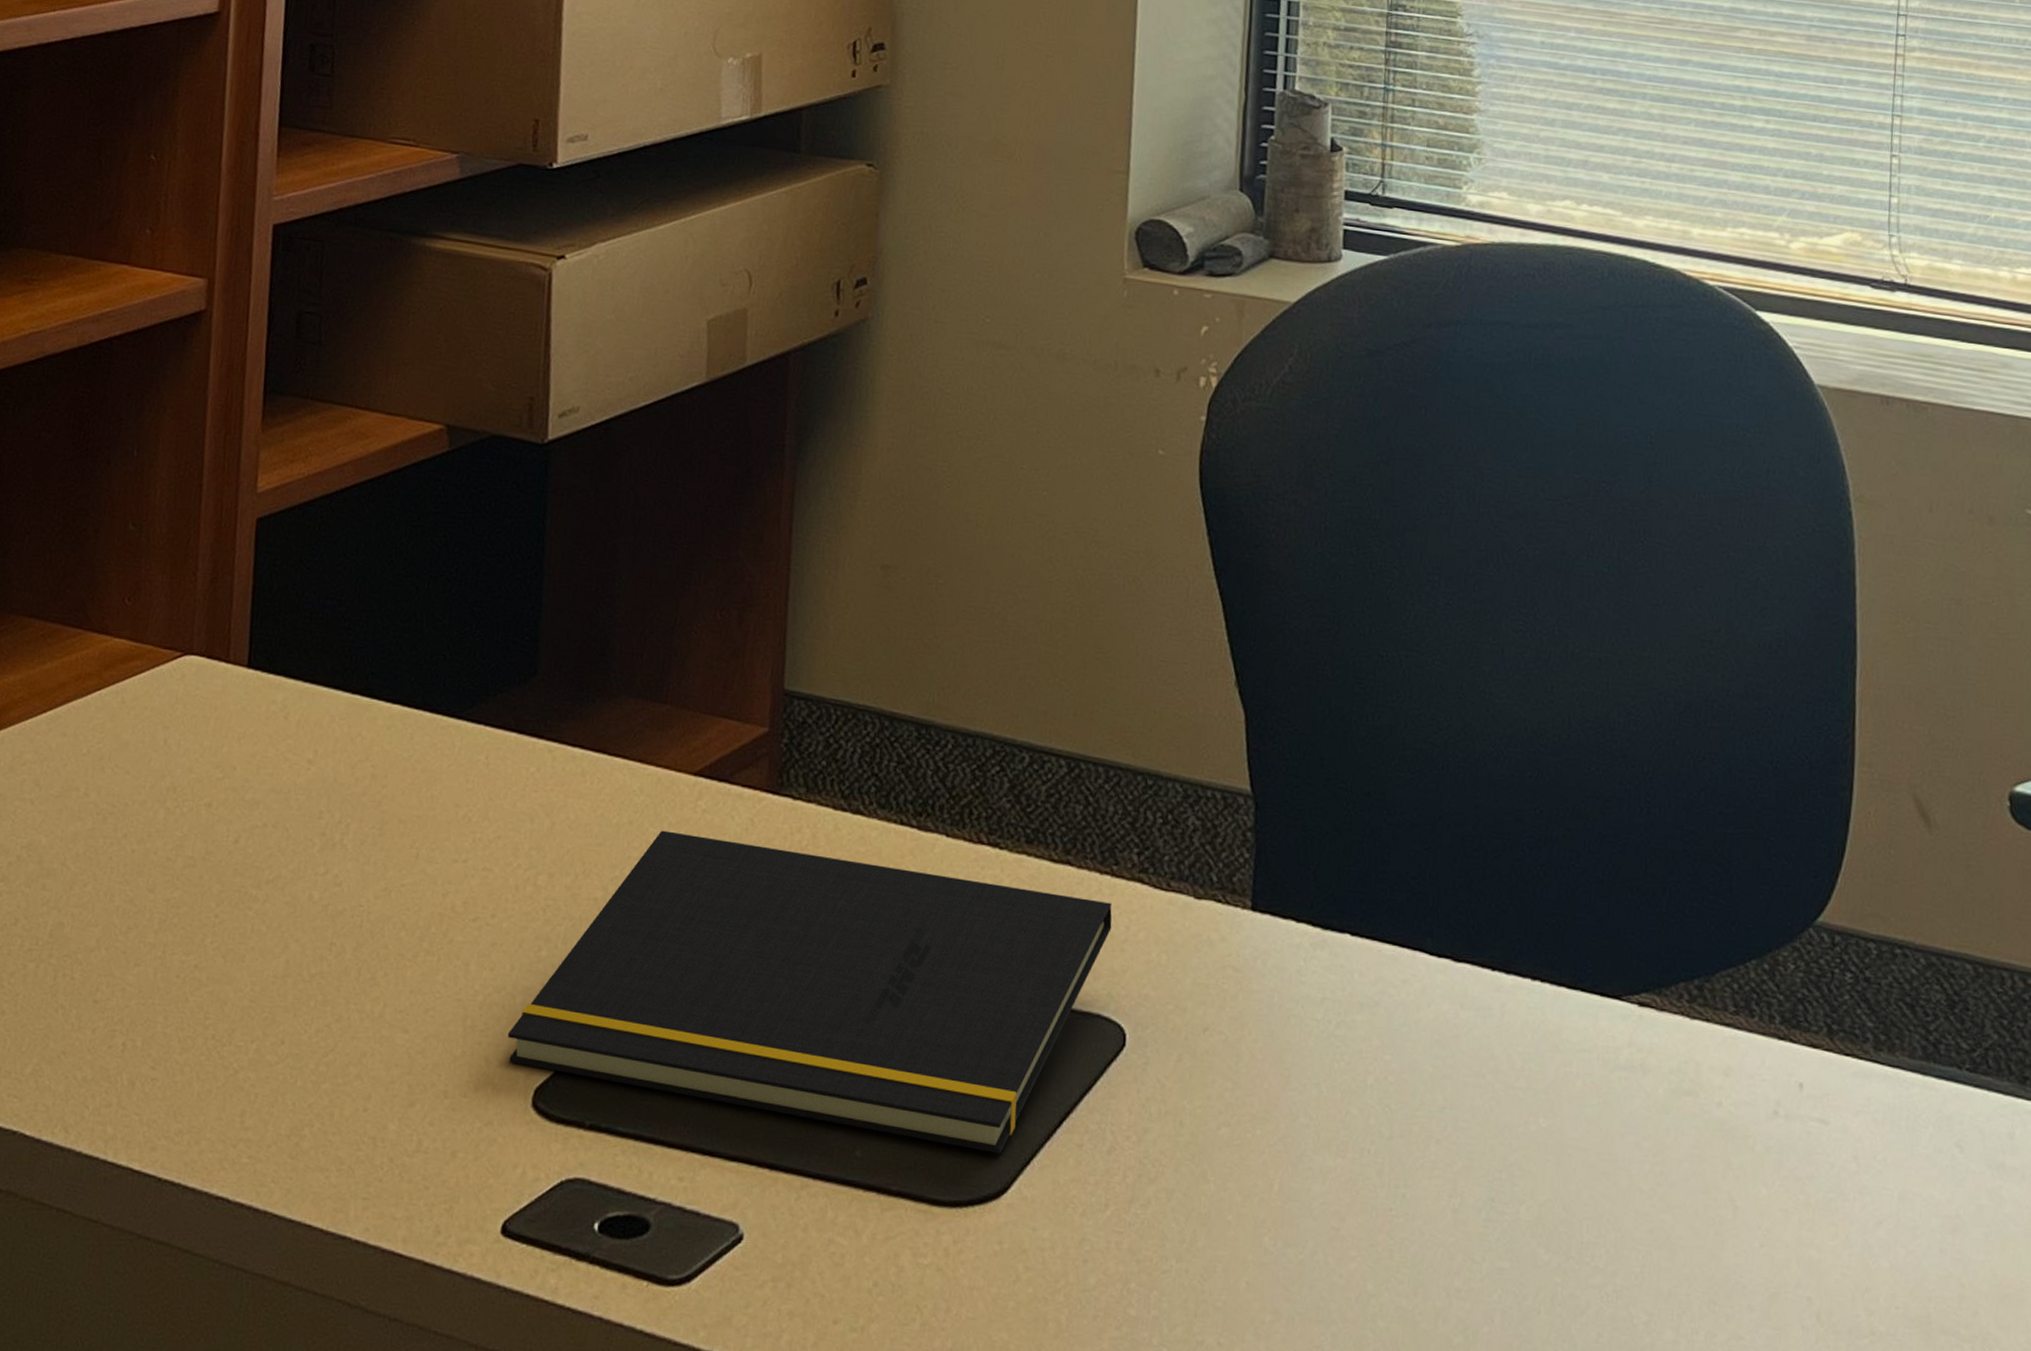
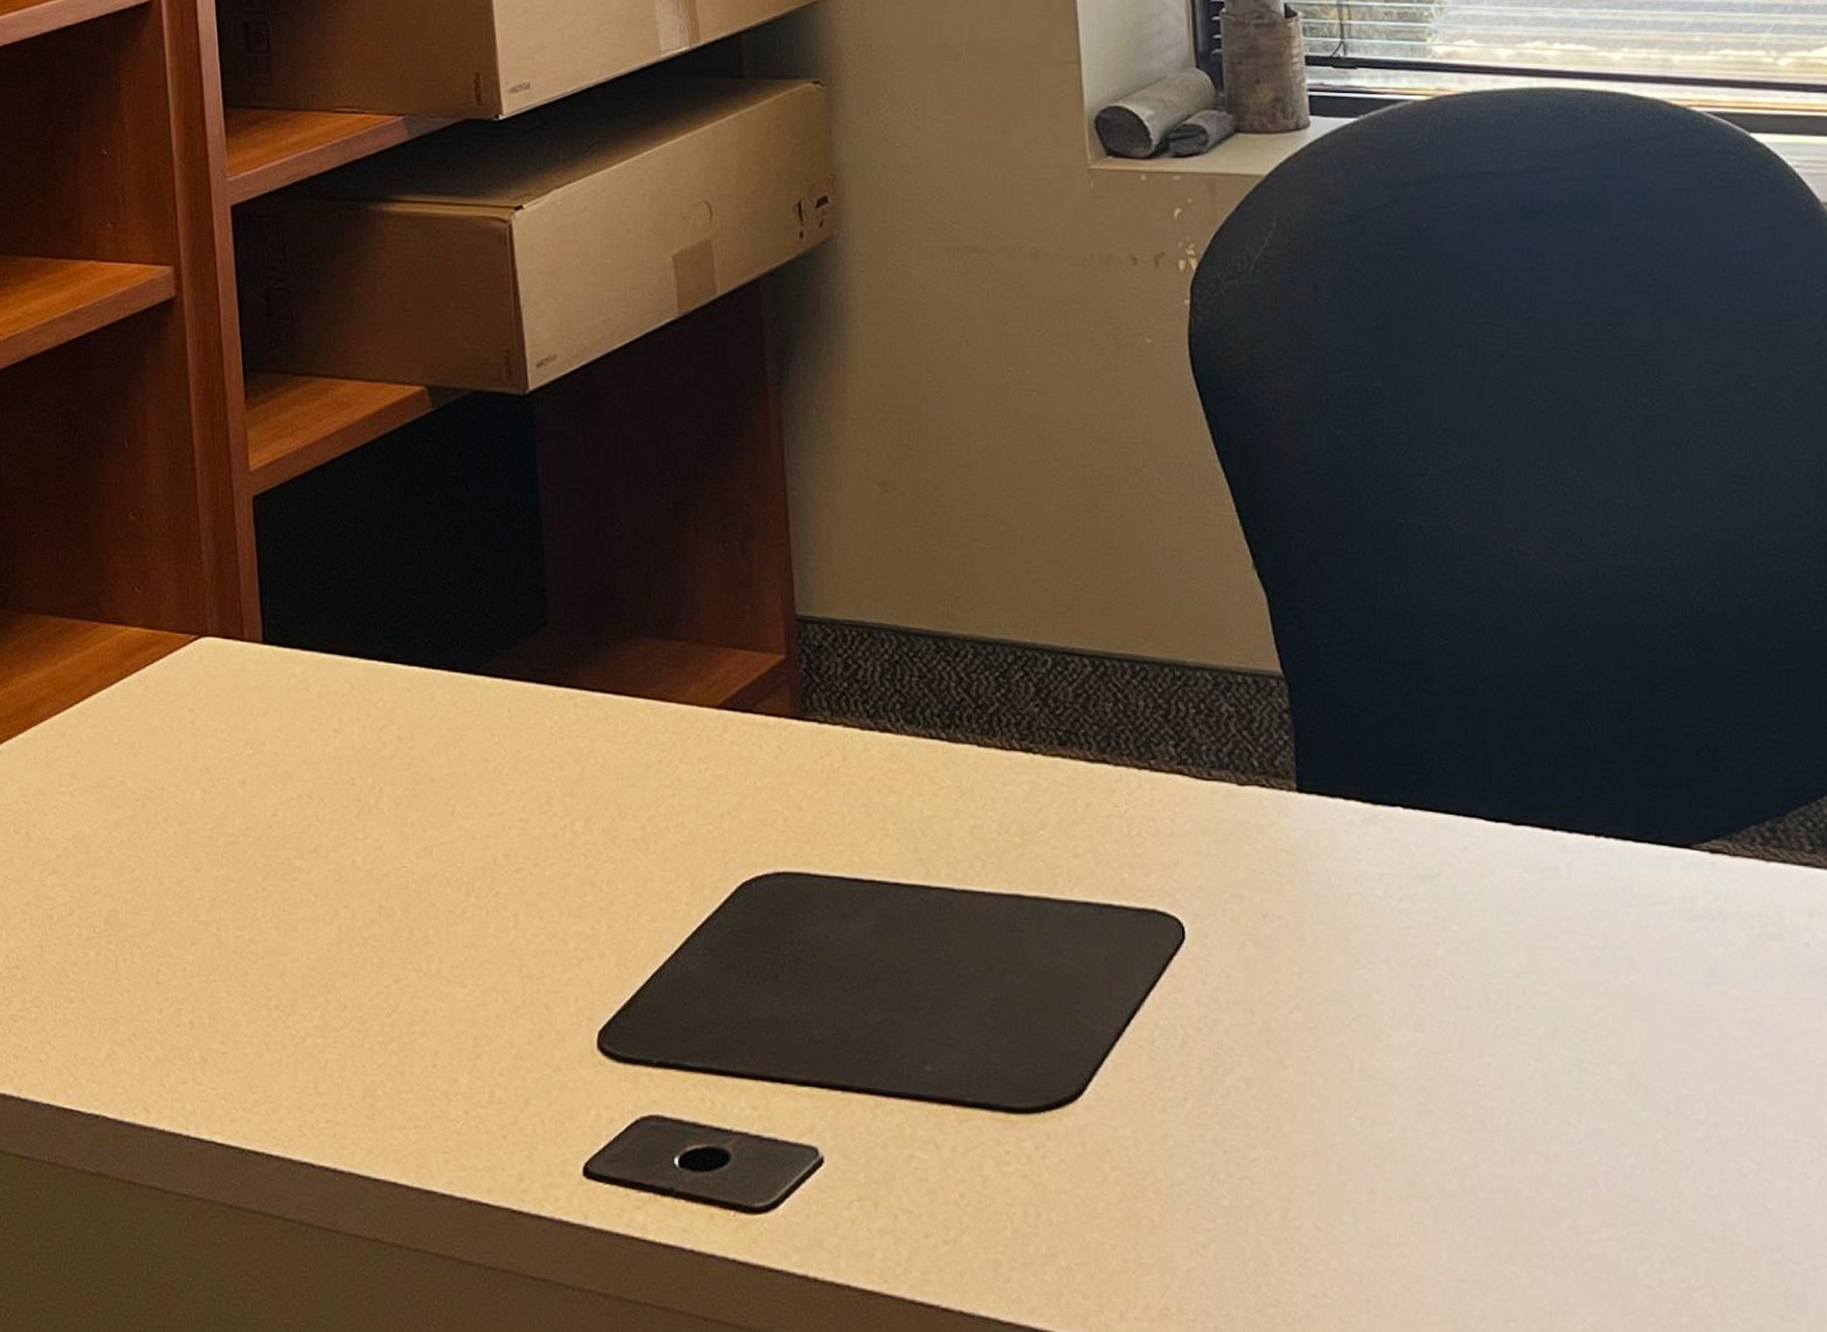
notepad: present [507,830,1112,1154] -> none [564,766,1157,1057]

